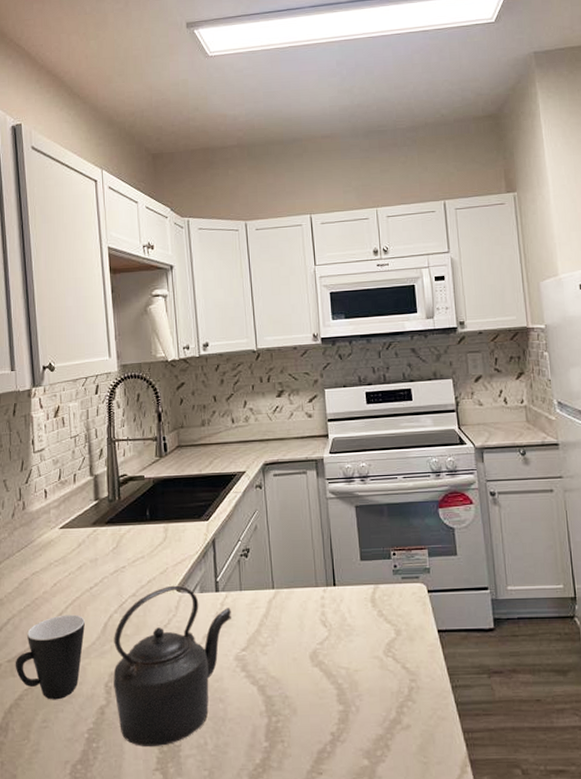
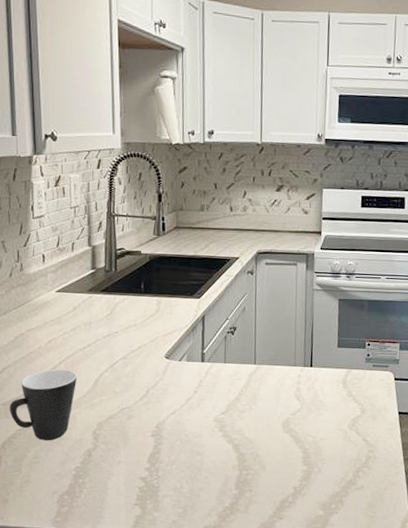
kettle: present [113,585,231,746] -> none [101,352,214,486]

